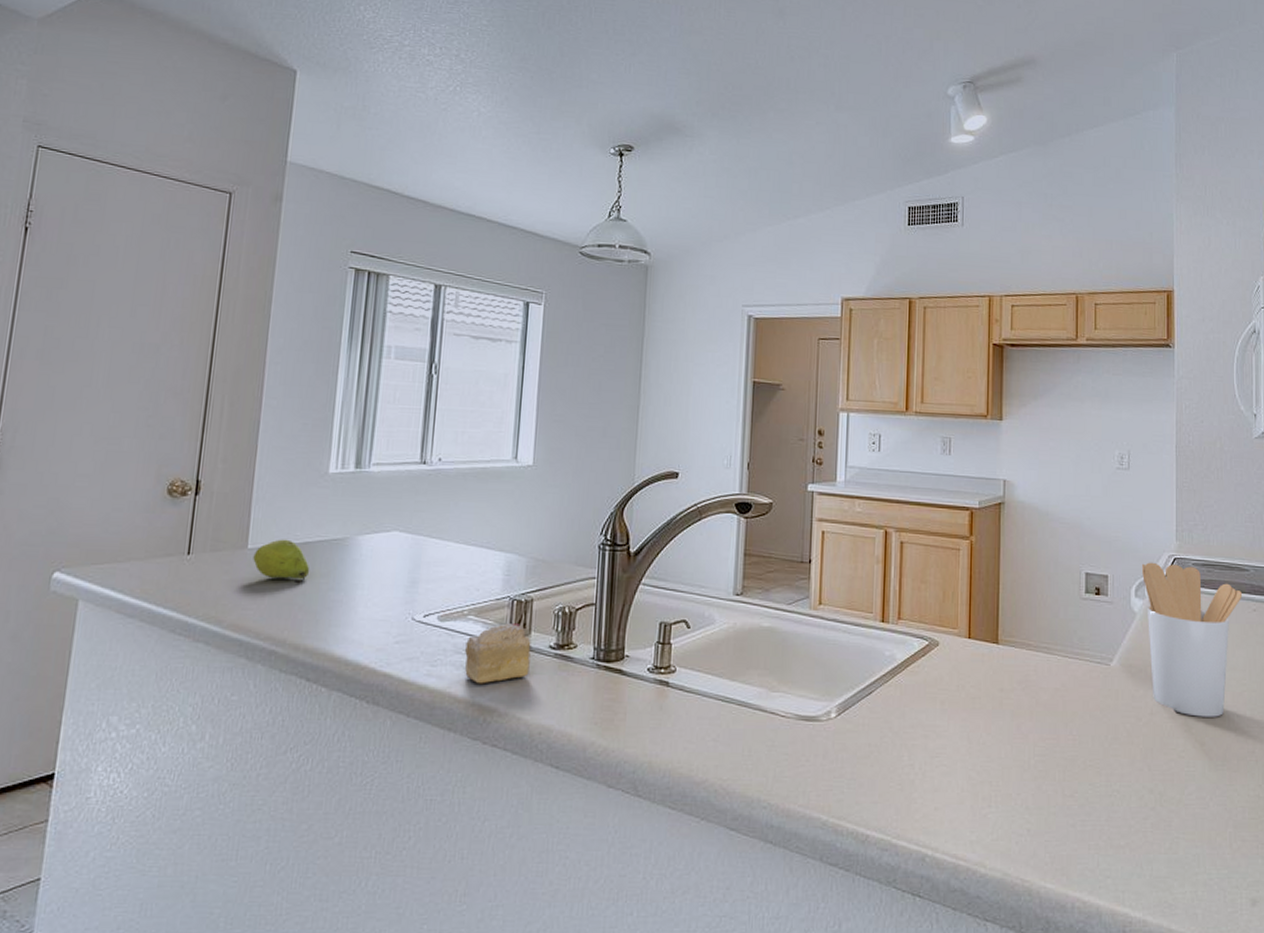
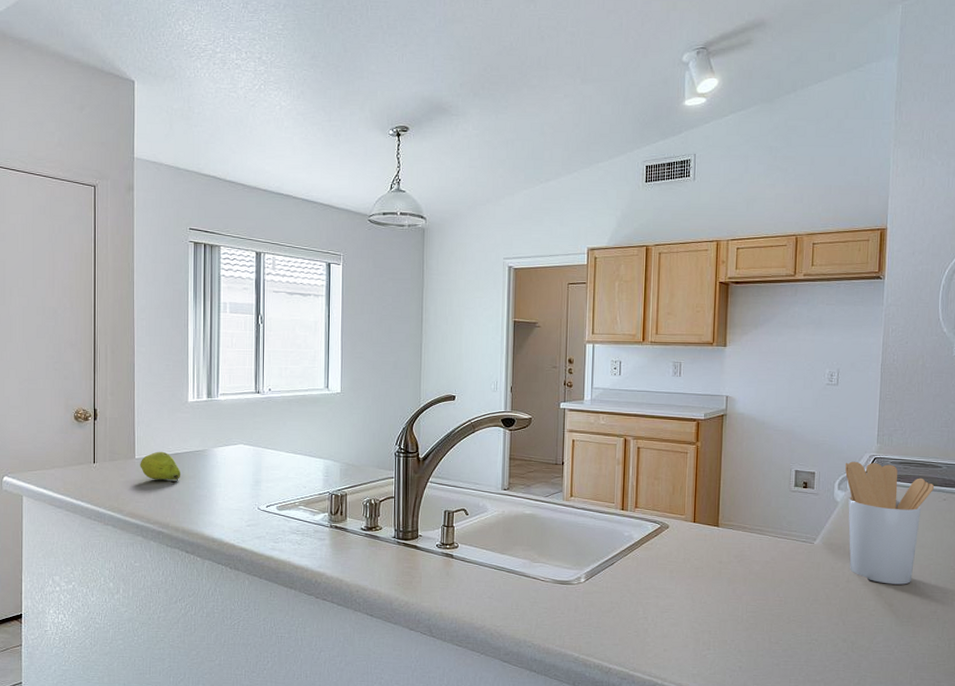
cake slice: present [465,623,531,684] -> none [299,512,347,556]

